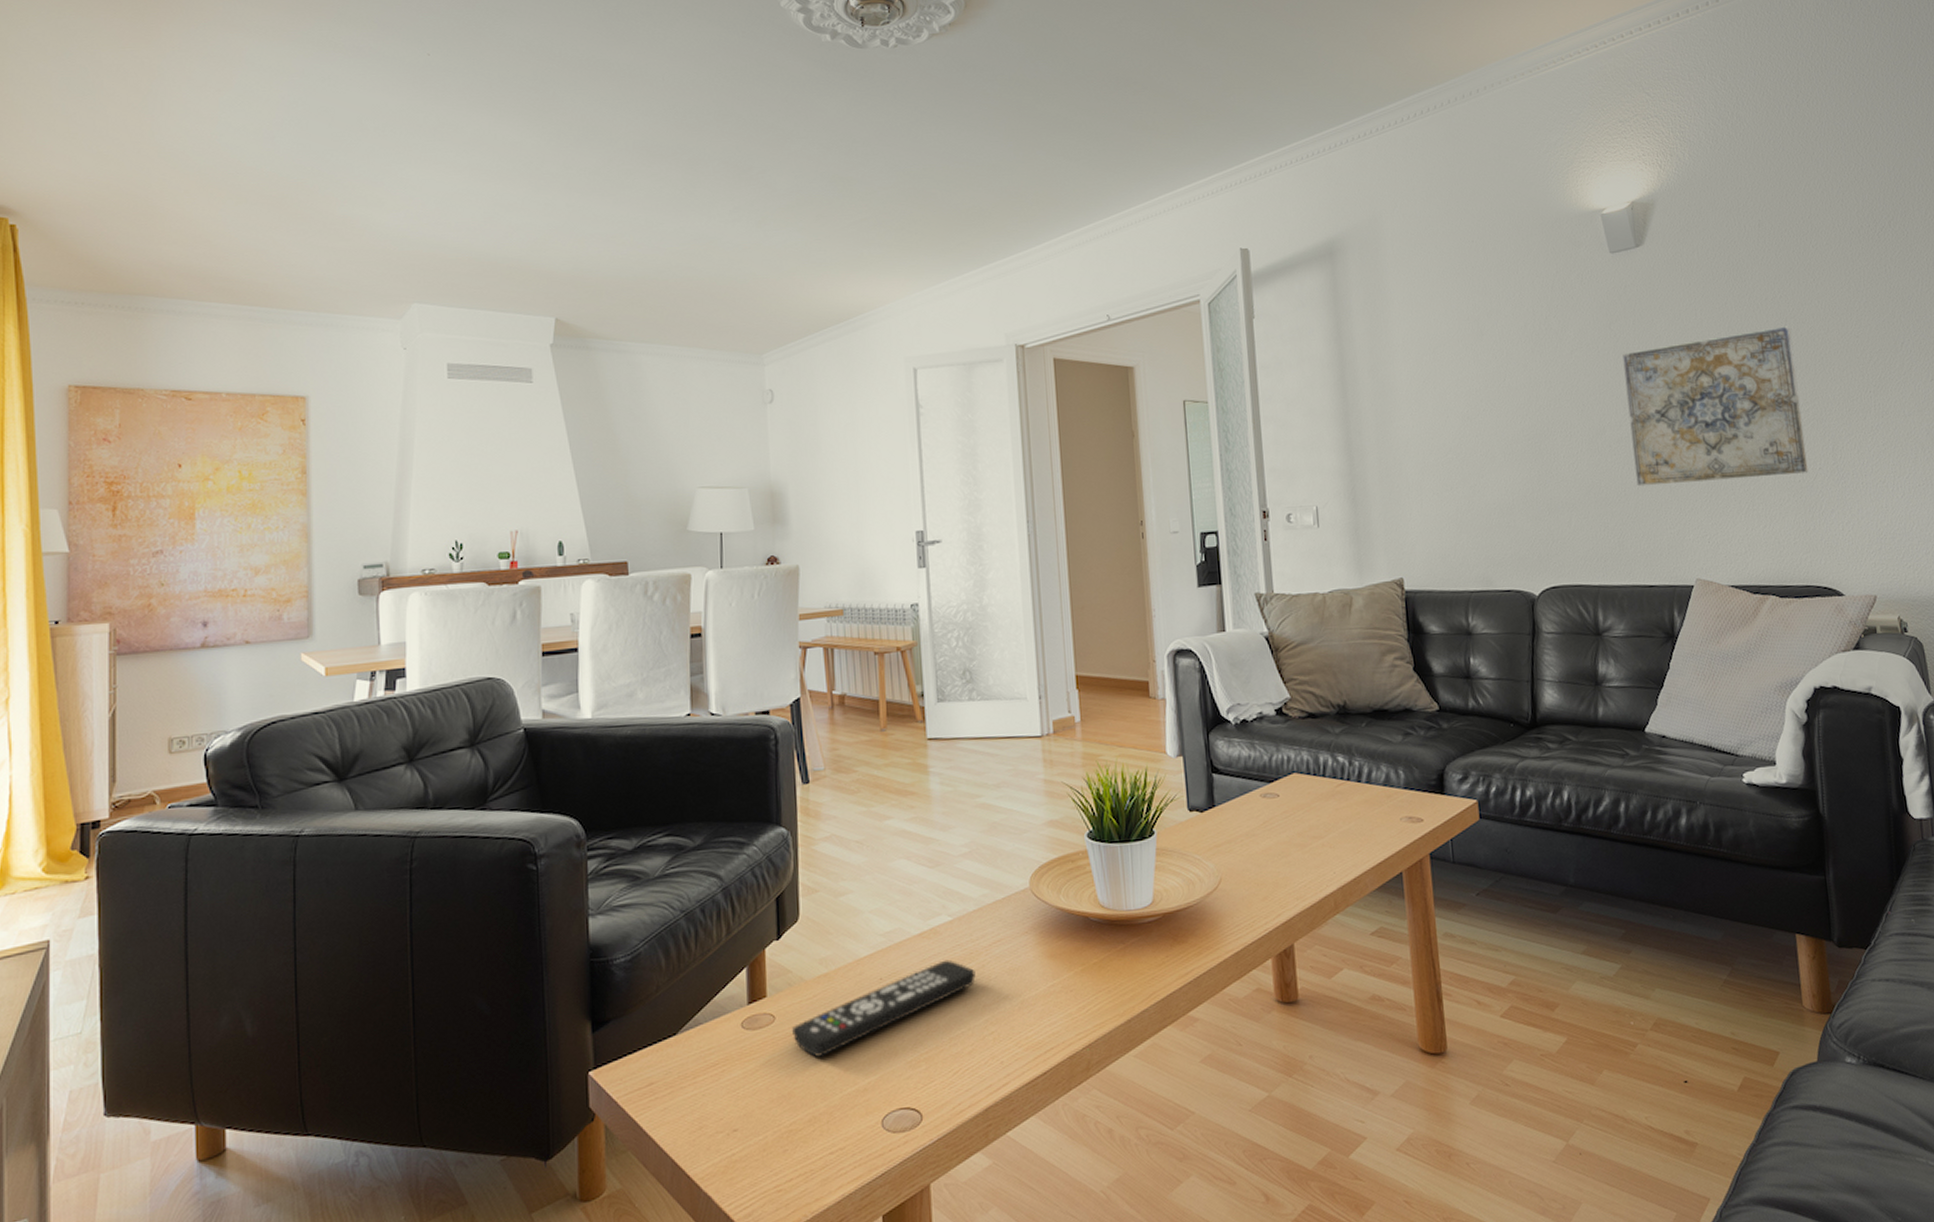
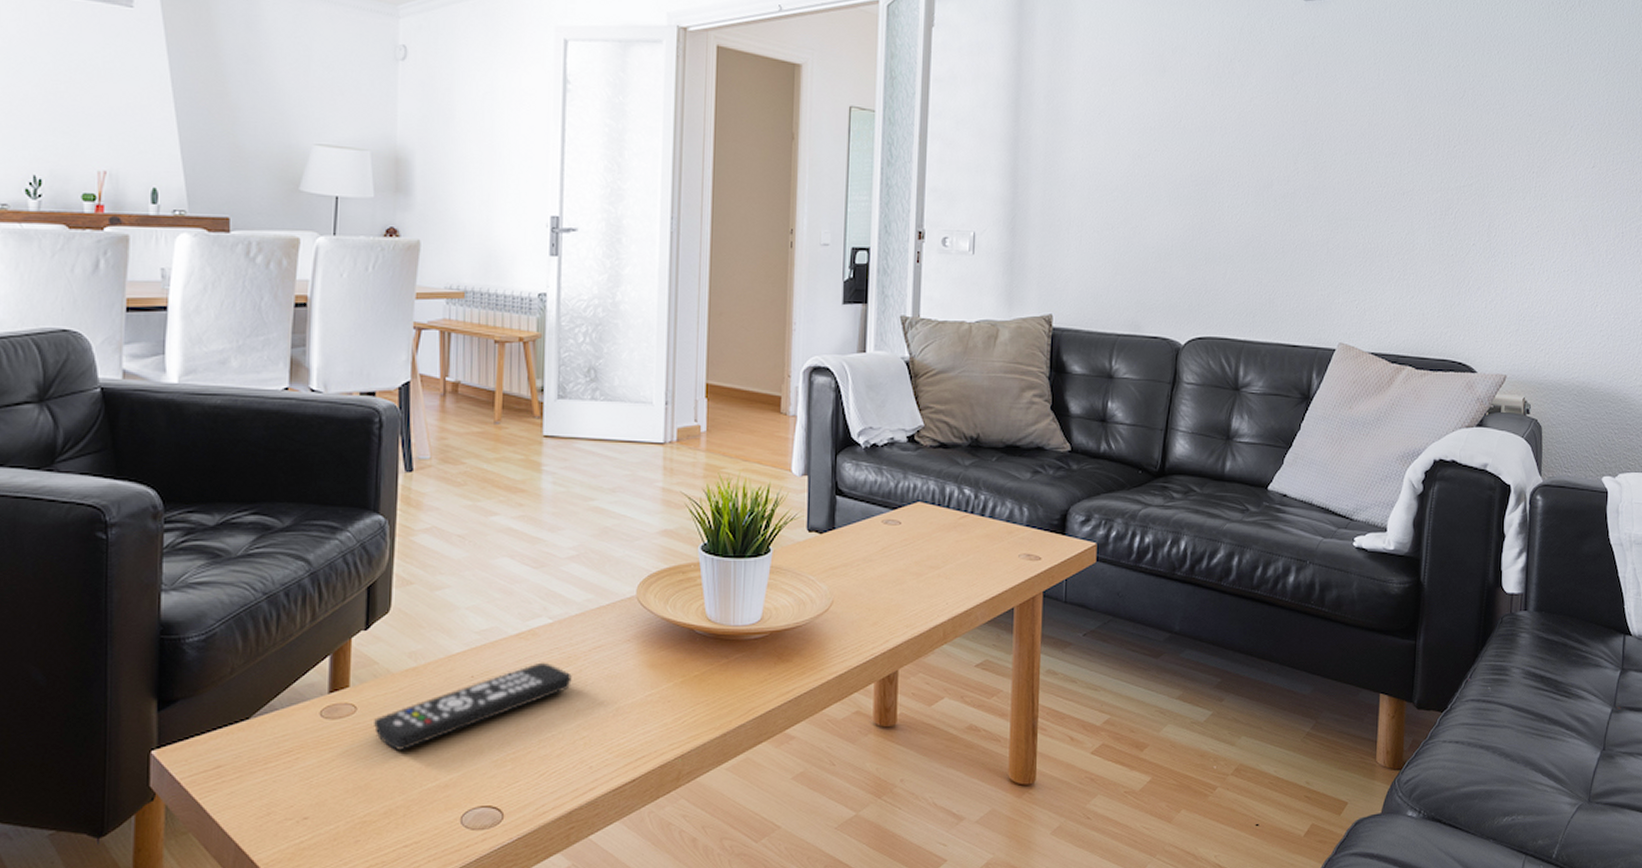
wall art: present [1622,326,1808,487] -> none [1296,96,1468,247]

